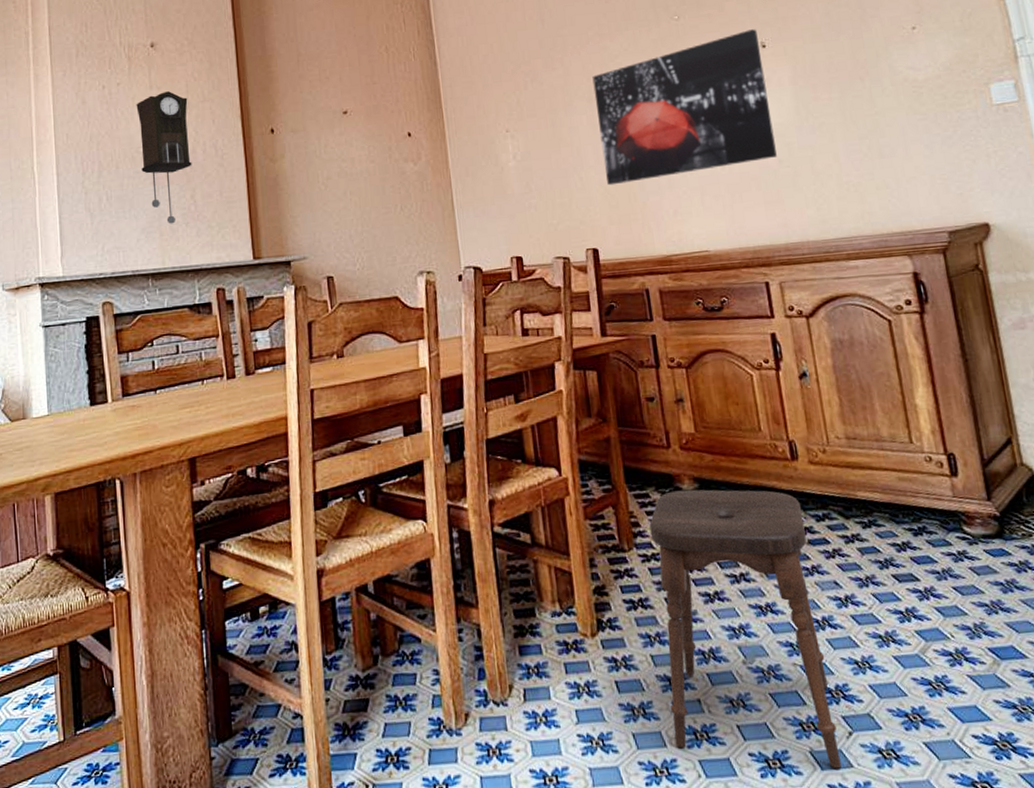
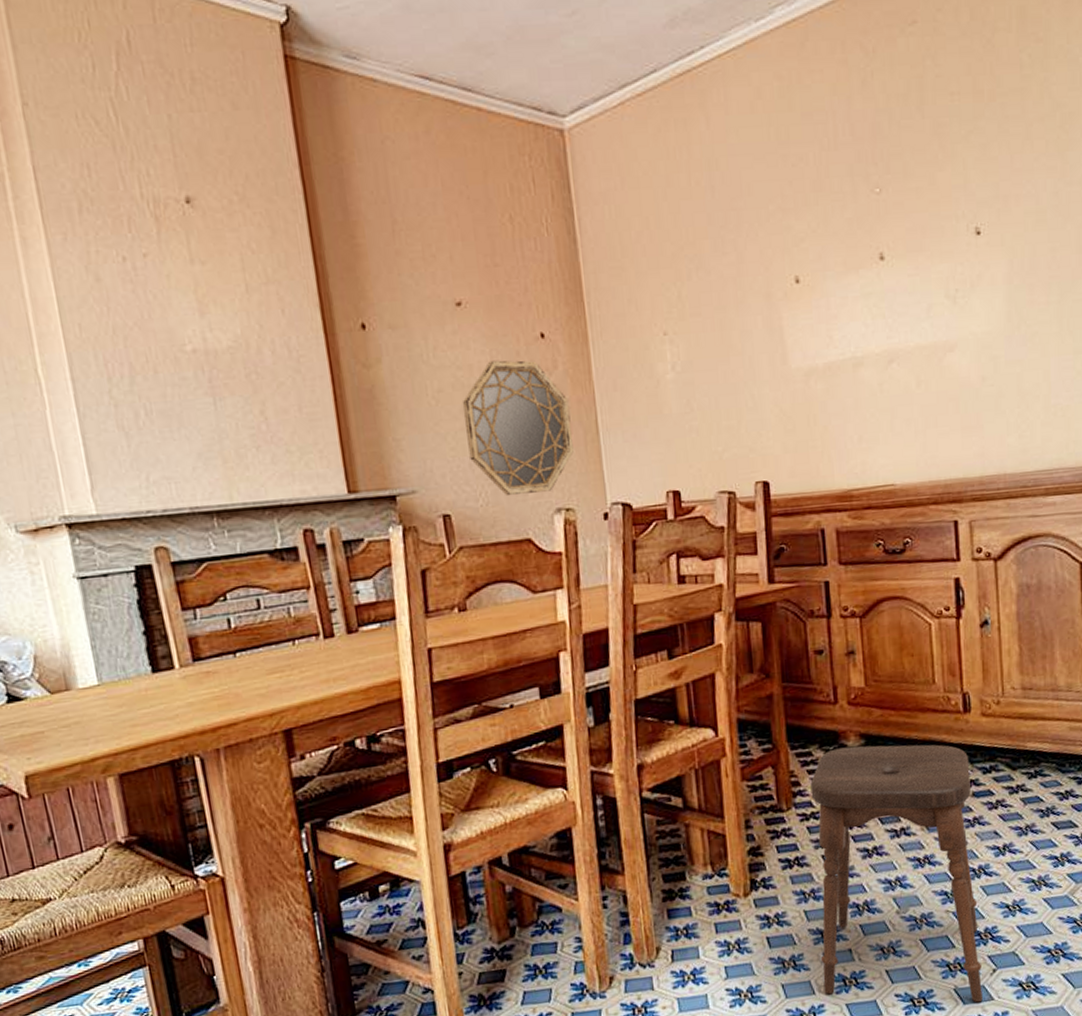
pendulum clock: present [136,91,192,224] -> none [173,268,259,448]
home mirror: none [345,154,434,262] -> present [462,360,574,496]
wall art: present [592,29,777,186] -> none [771,210,980,405]

